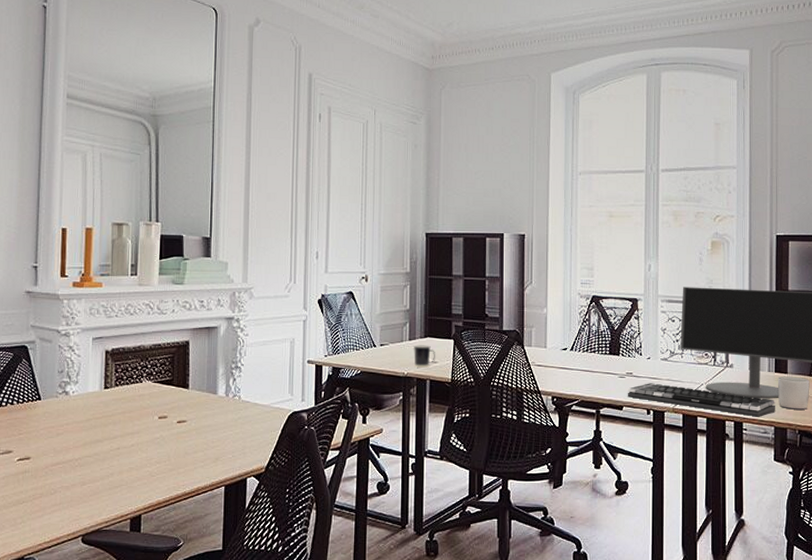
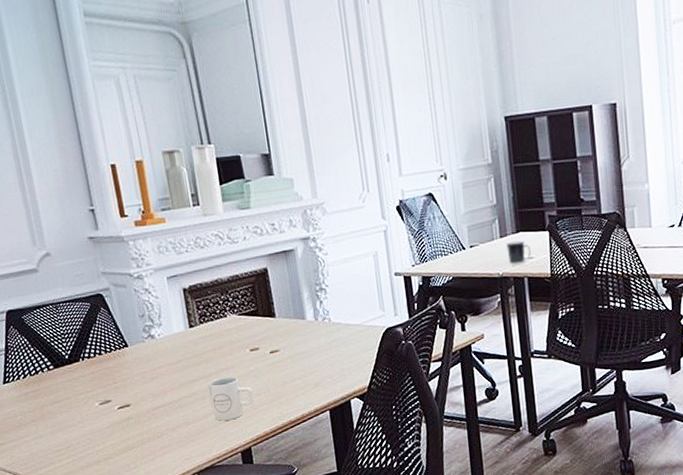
mug: none [110,441,154,485] -> present [208,376,255,421]

